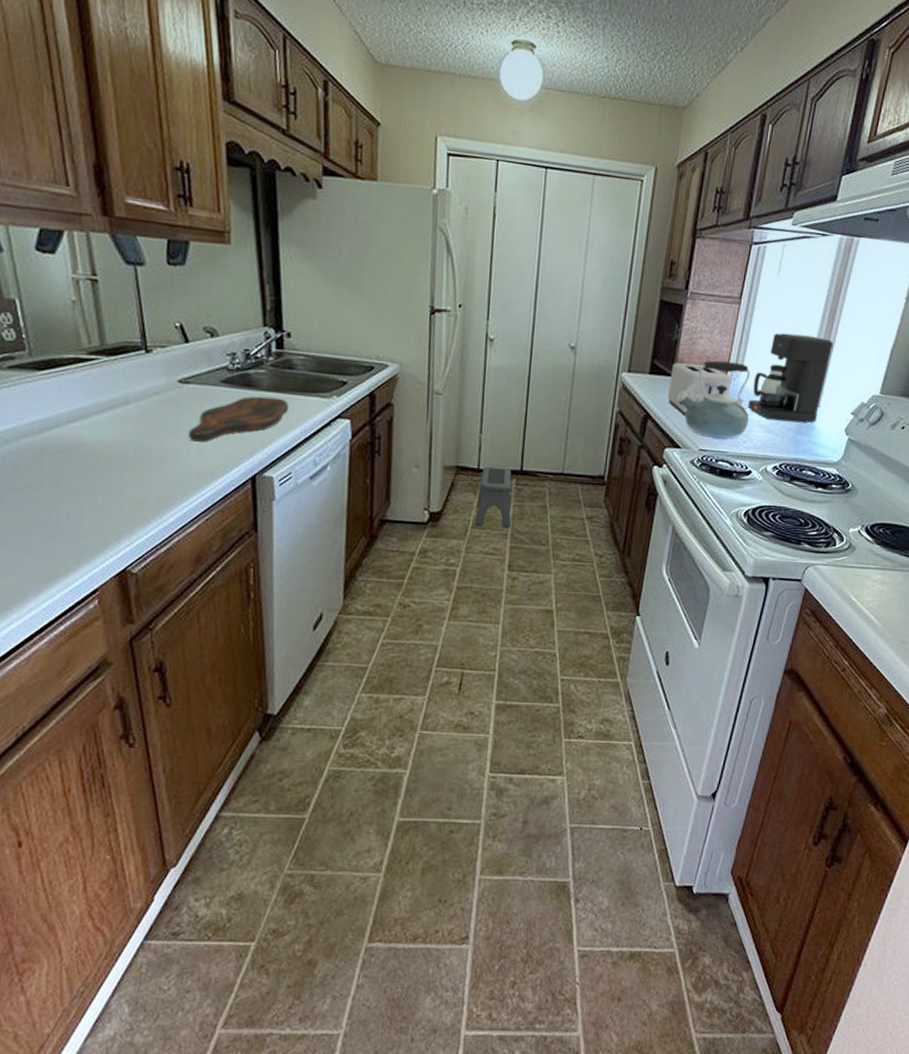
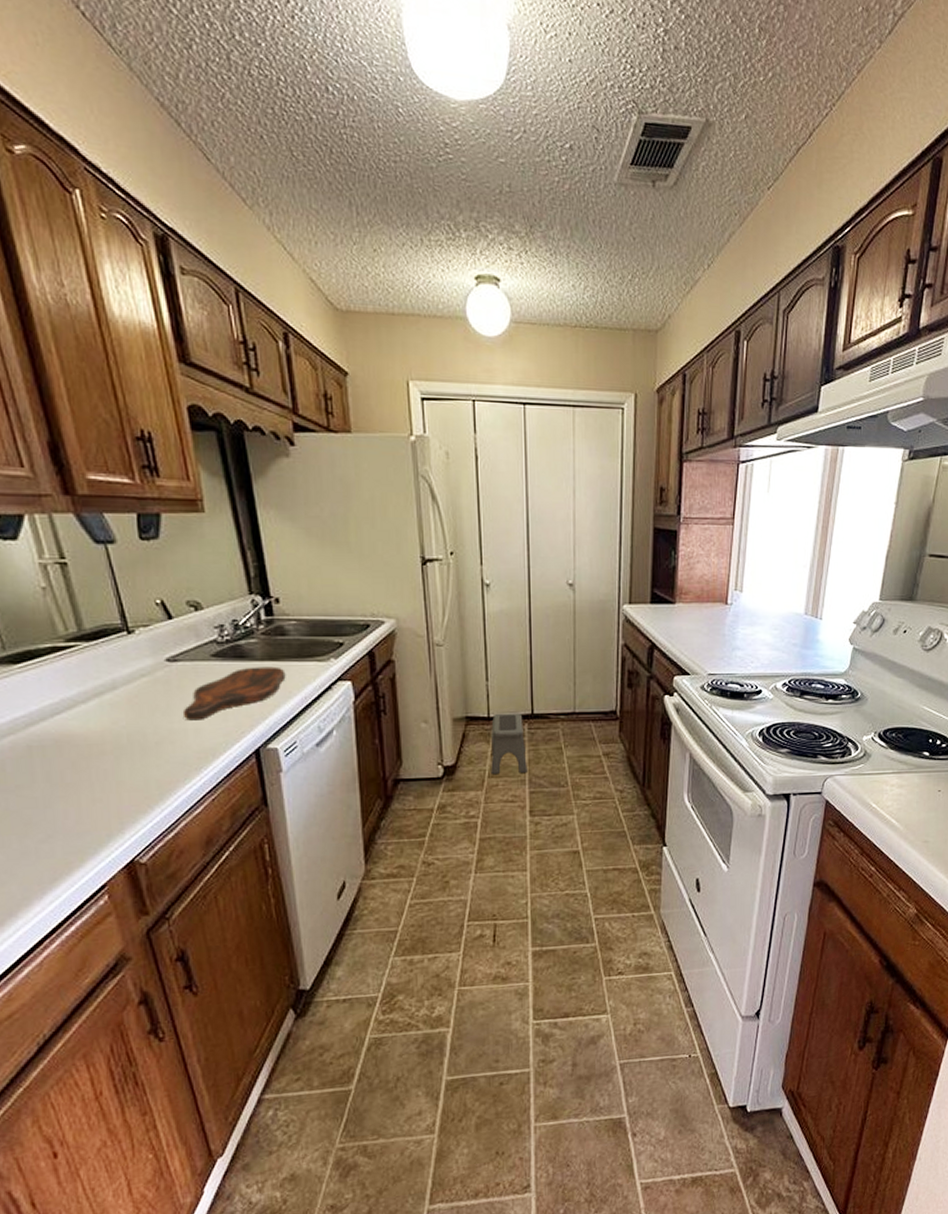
toaster: present [668,362,732,416] -> none [672,588,733,642]
kettle: present [676,360,751,440] -> none [680,583,754,661]
coffee maker: present [747,332,834,423] -> none [751,549,830,637]

